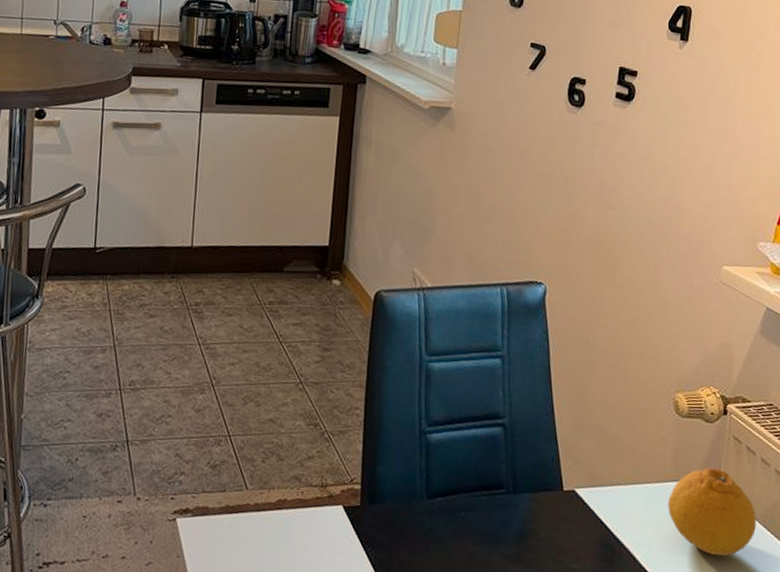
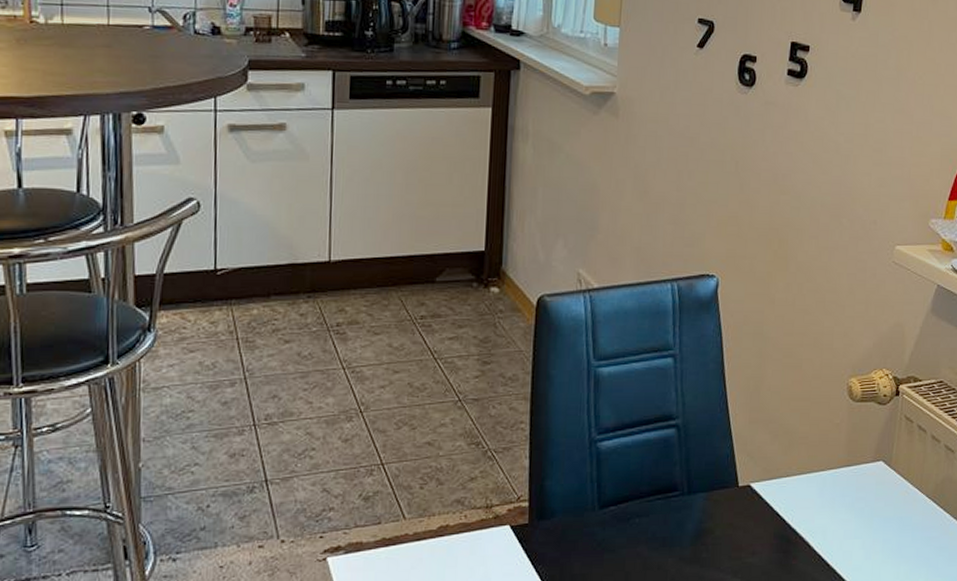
fruit: present [668,468,756,556] -> none [842,450,927,534]

